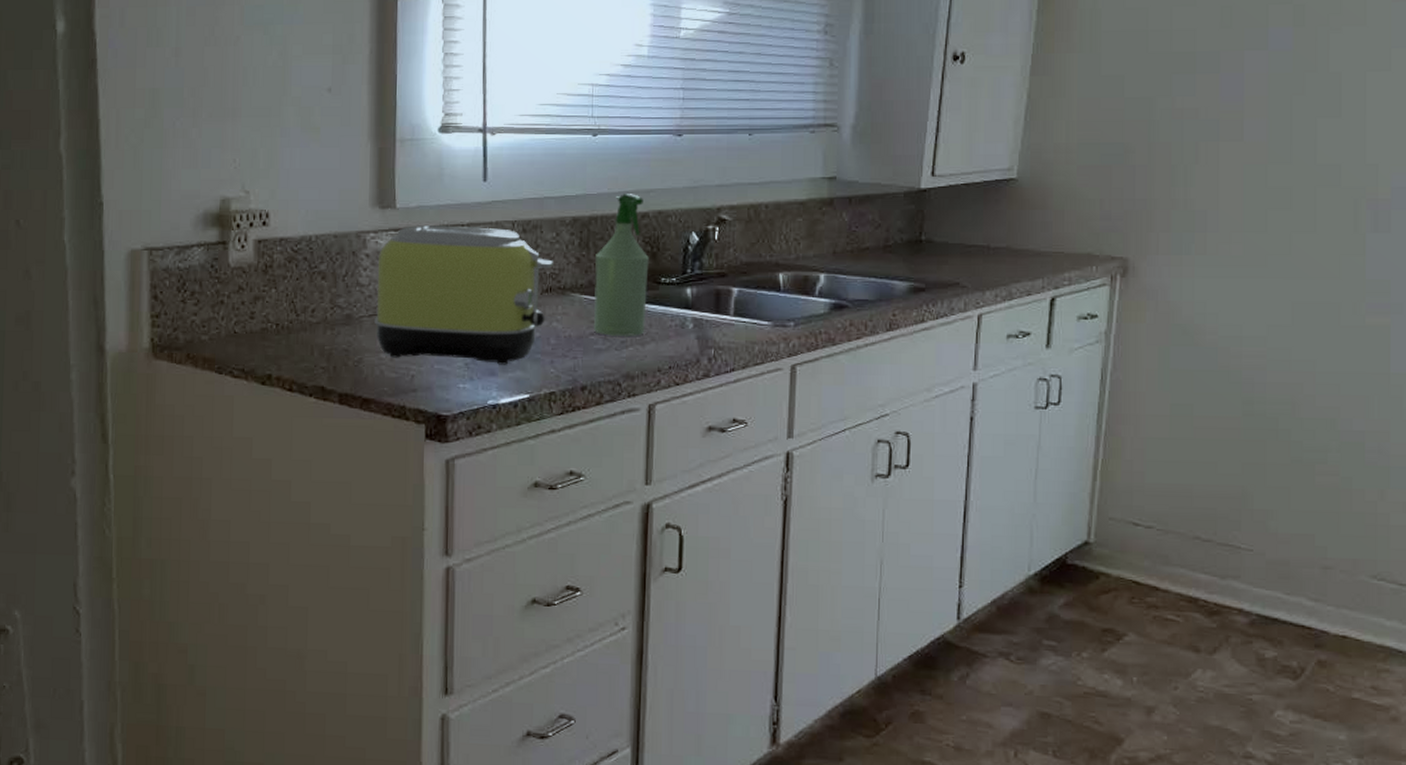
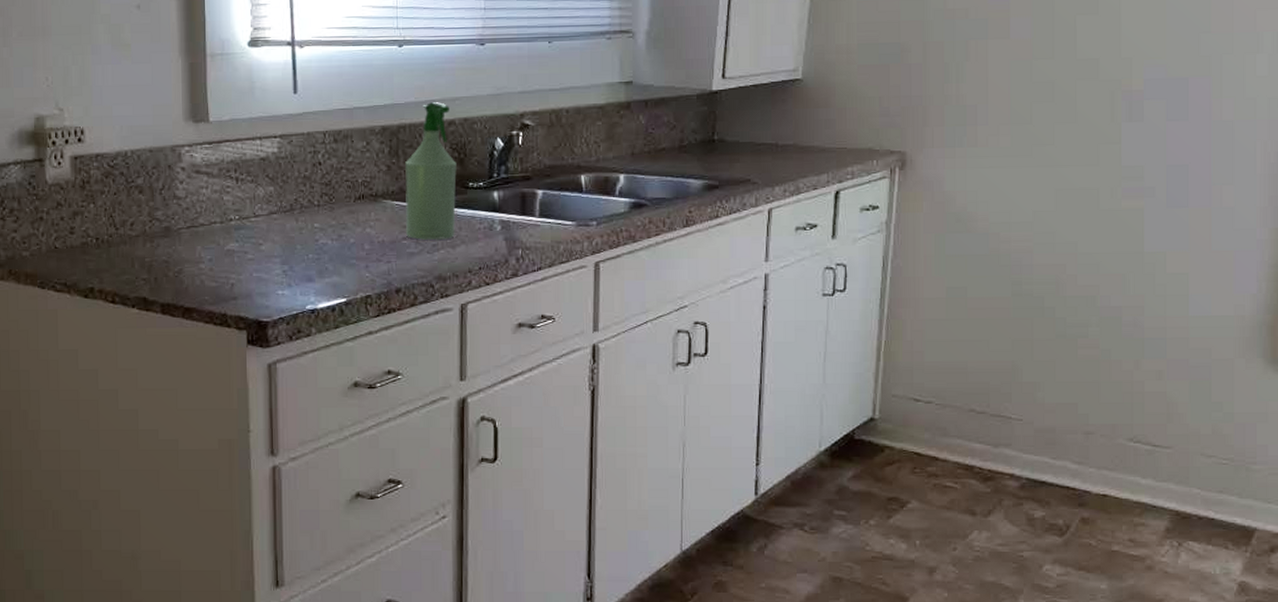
toaster: present [373,226,553,365] -> none [192,137,365,271]

